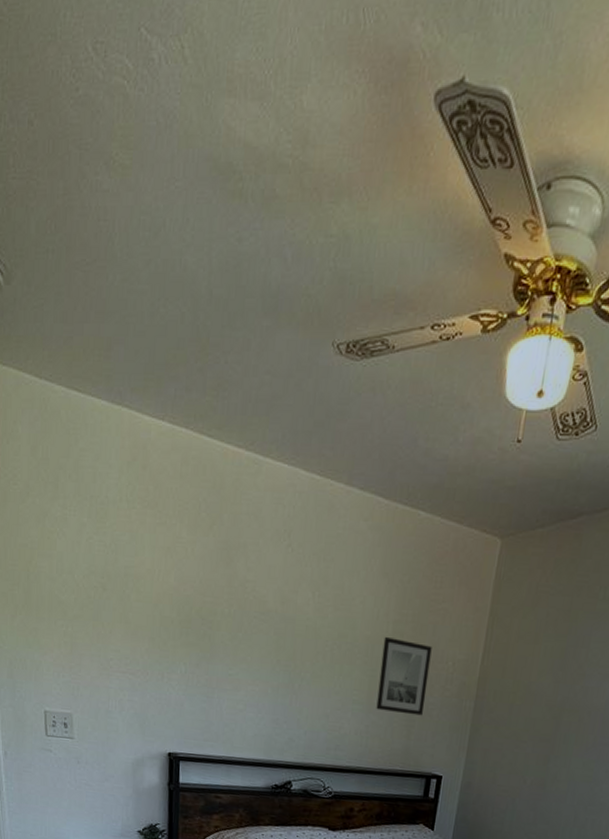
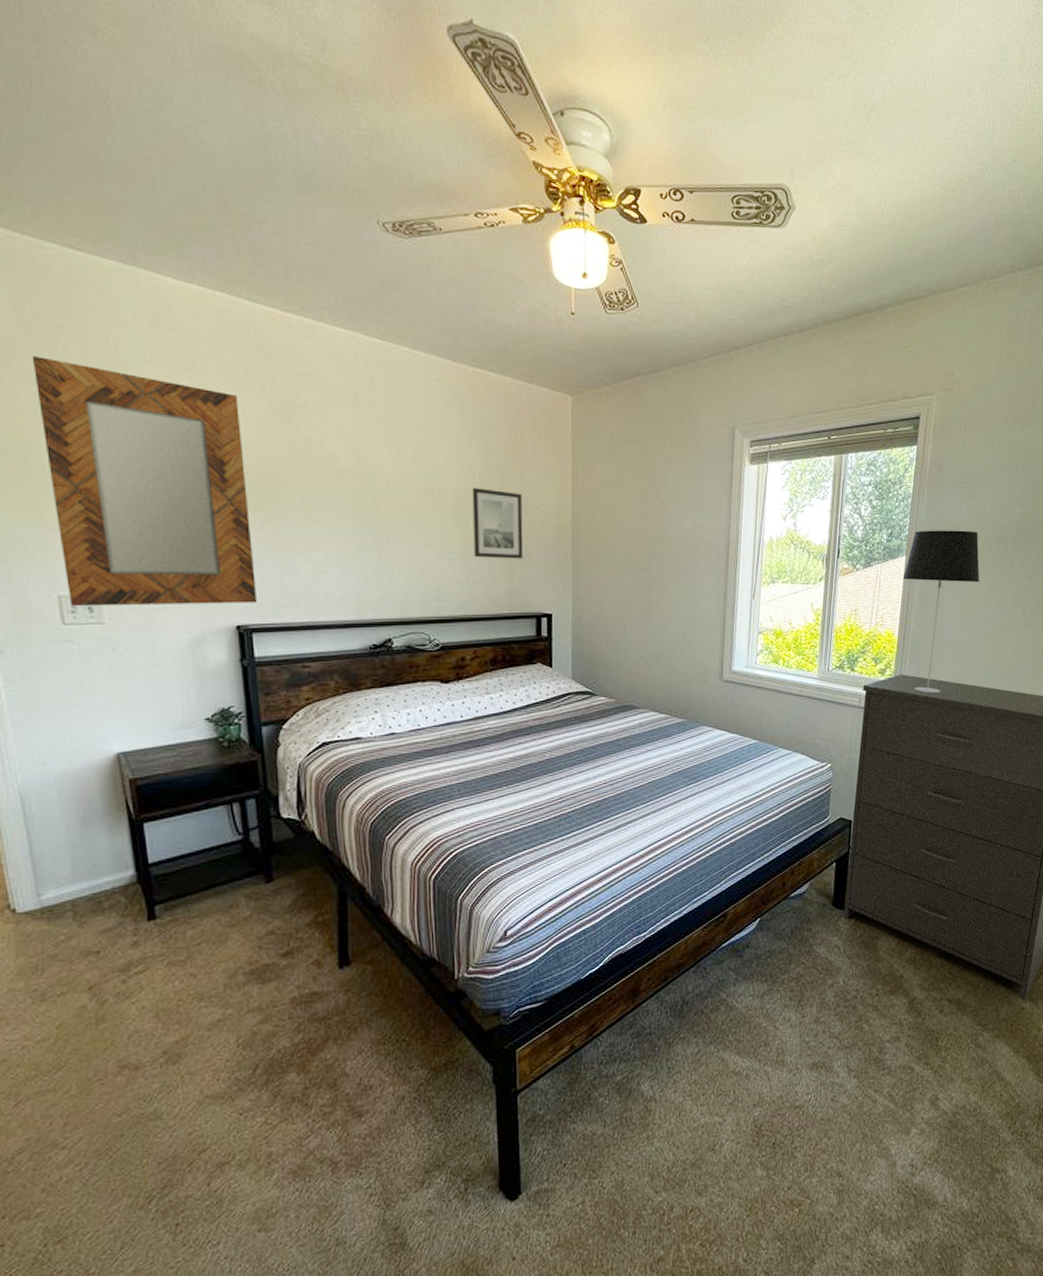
home mirror: none [40,494,190,734] -> present [31,355,258,607]

